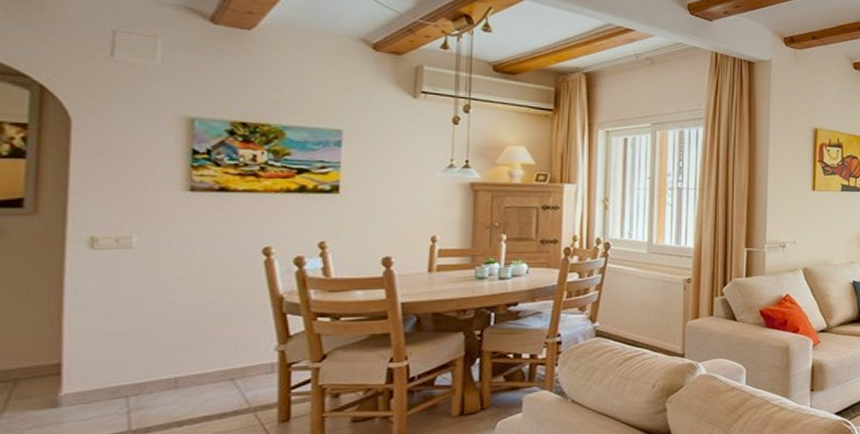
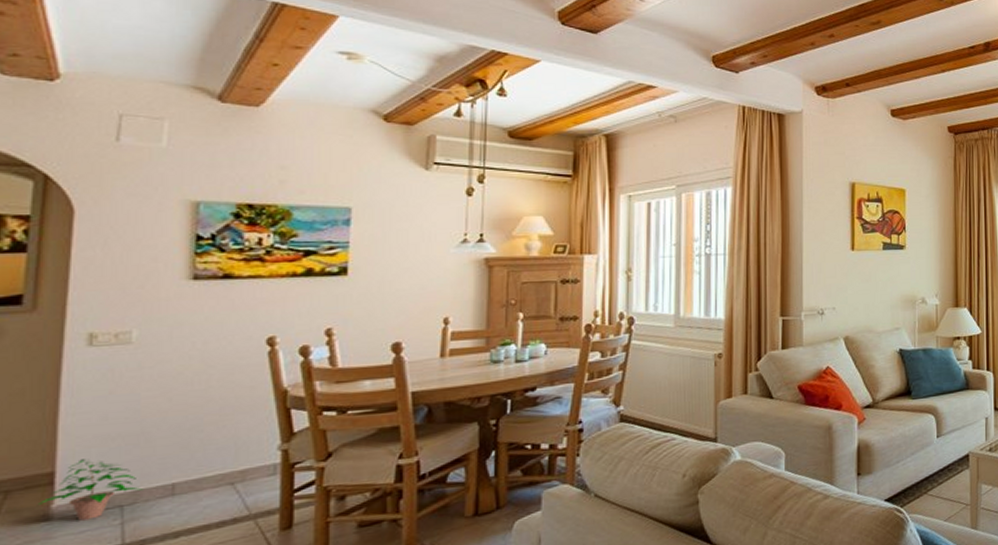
potted plant: none [47,352,148,408] -> present [39,459,144,521]

